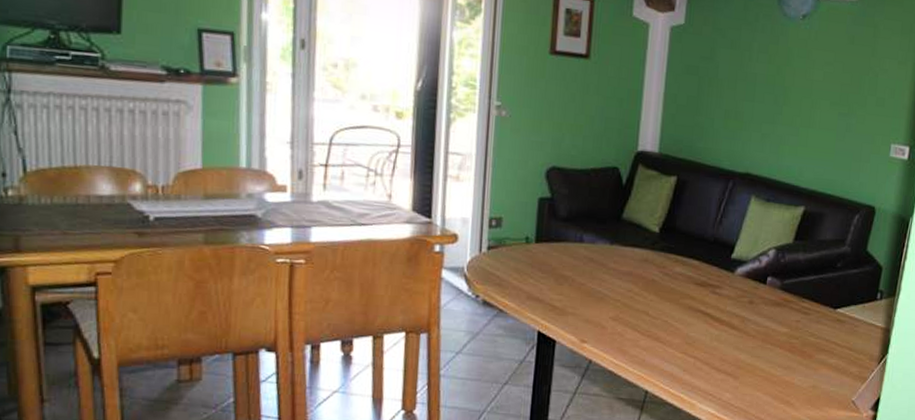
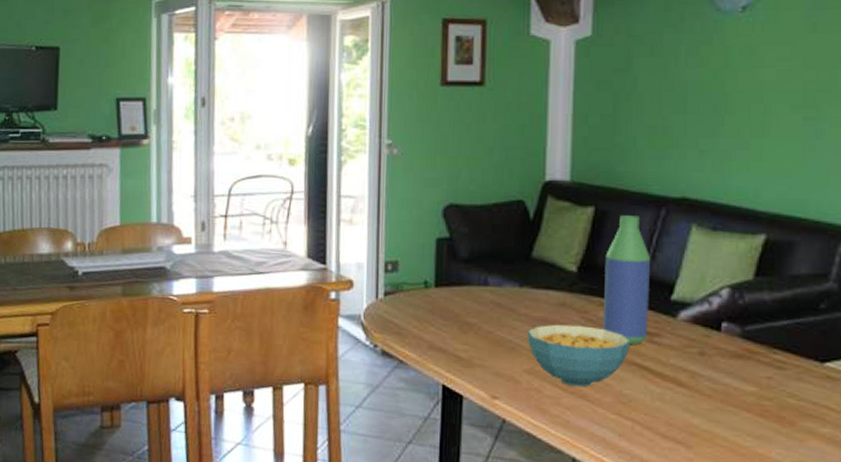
cereal bowl: none [614,277,697,331] -> present [527,324,630,387]
bottle: none [676,185,719,295] -> present [602,215,651,345]

